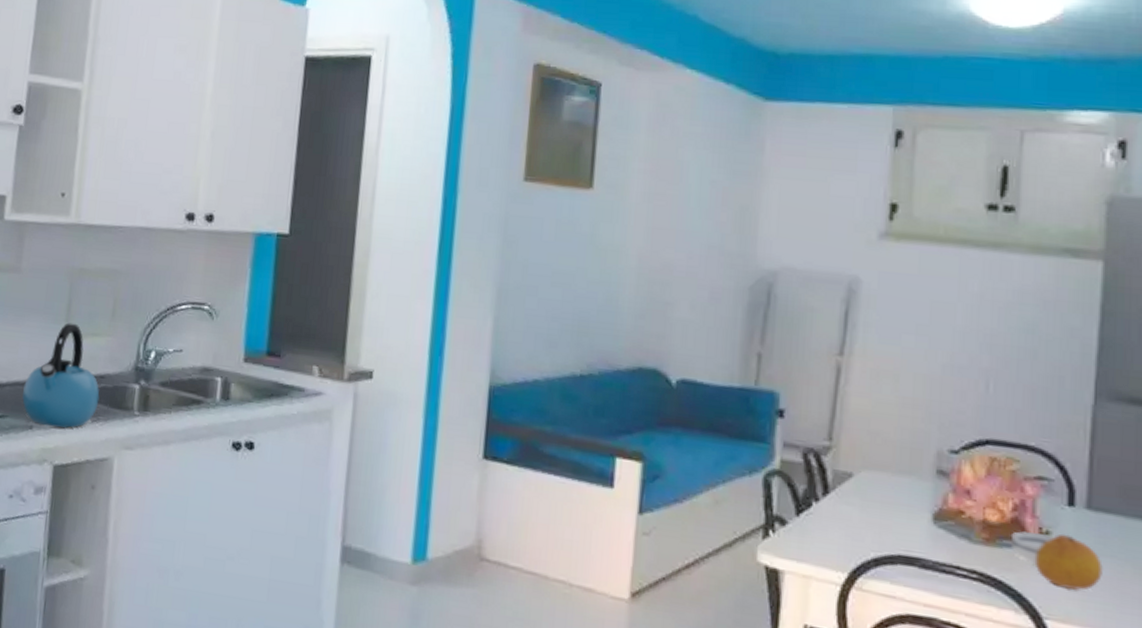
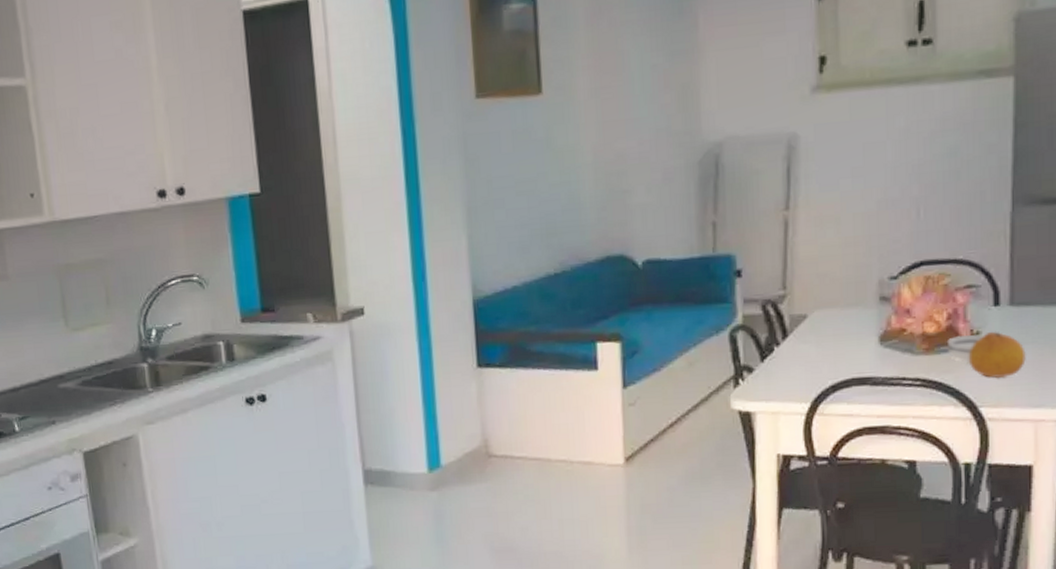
kettle: present [22,322,100,428] -> none [37,318,113,419]

